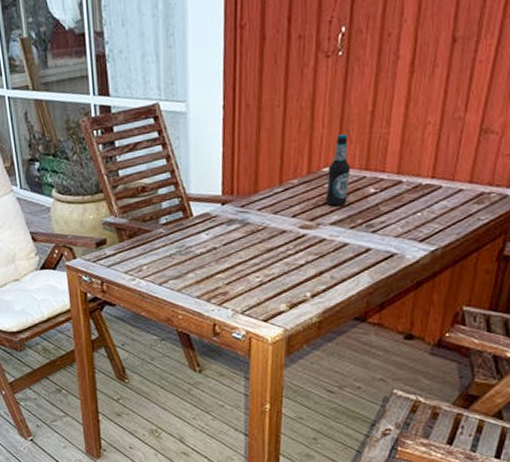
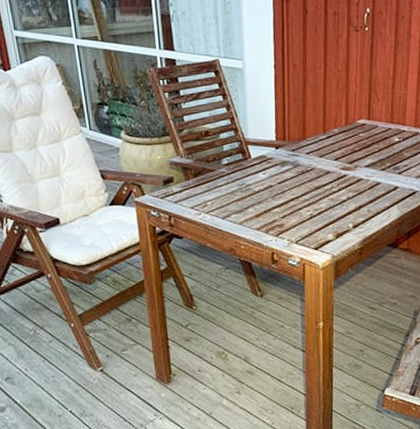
bottle: present [326,134,351,207] -> none [361,93,380,152]

